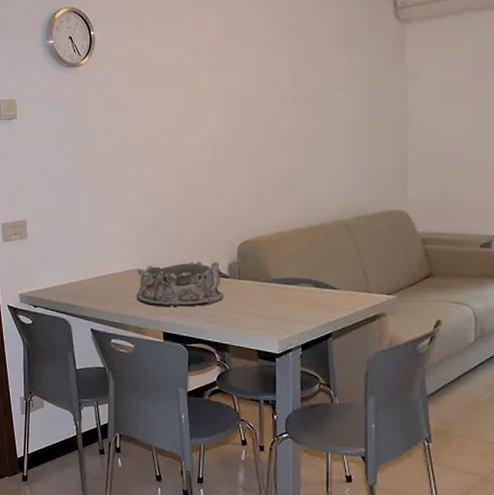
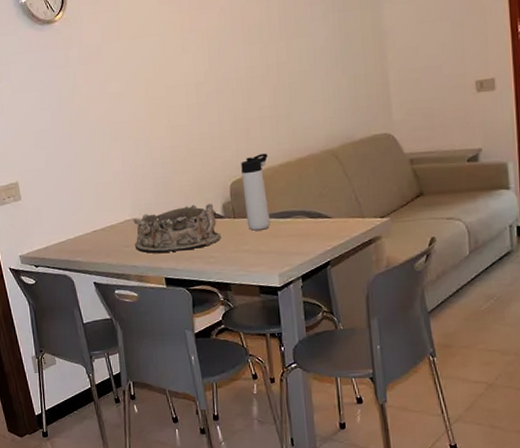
thermos bottle: none [251,217,279,294] -> present [241,153,270,231]

